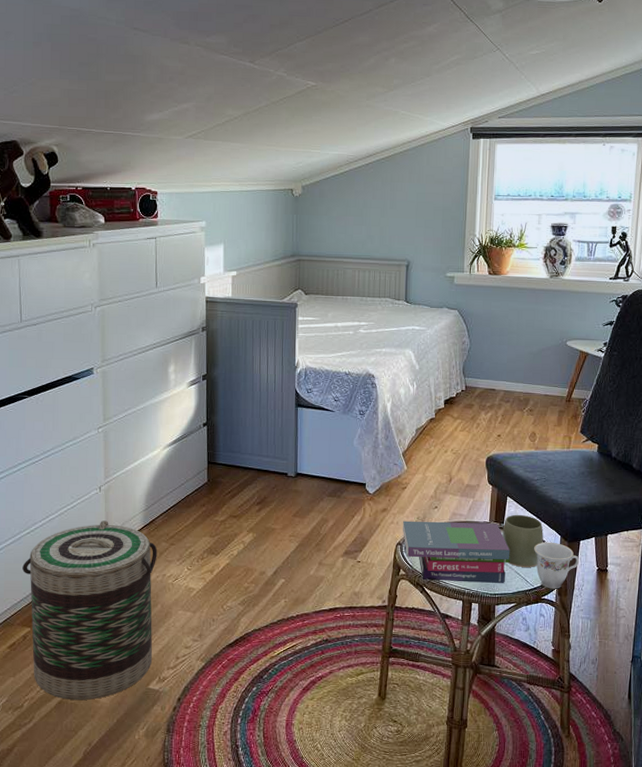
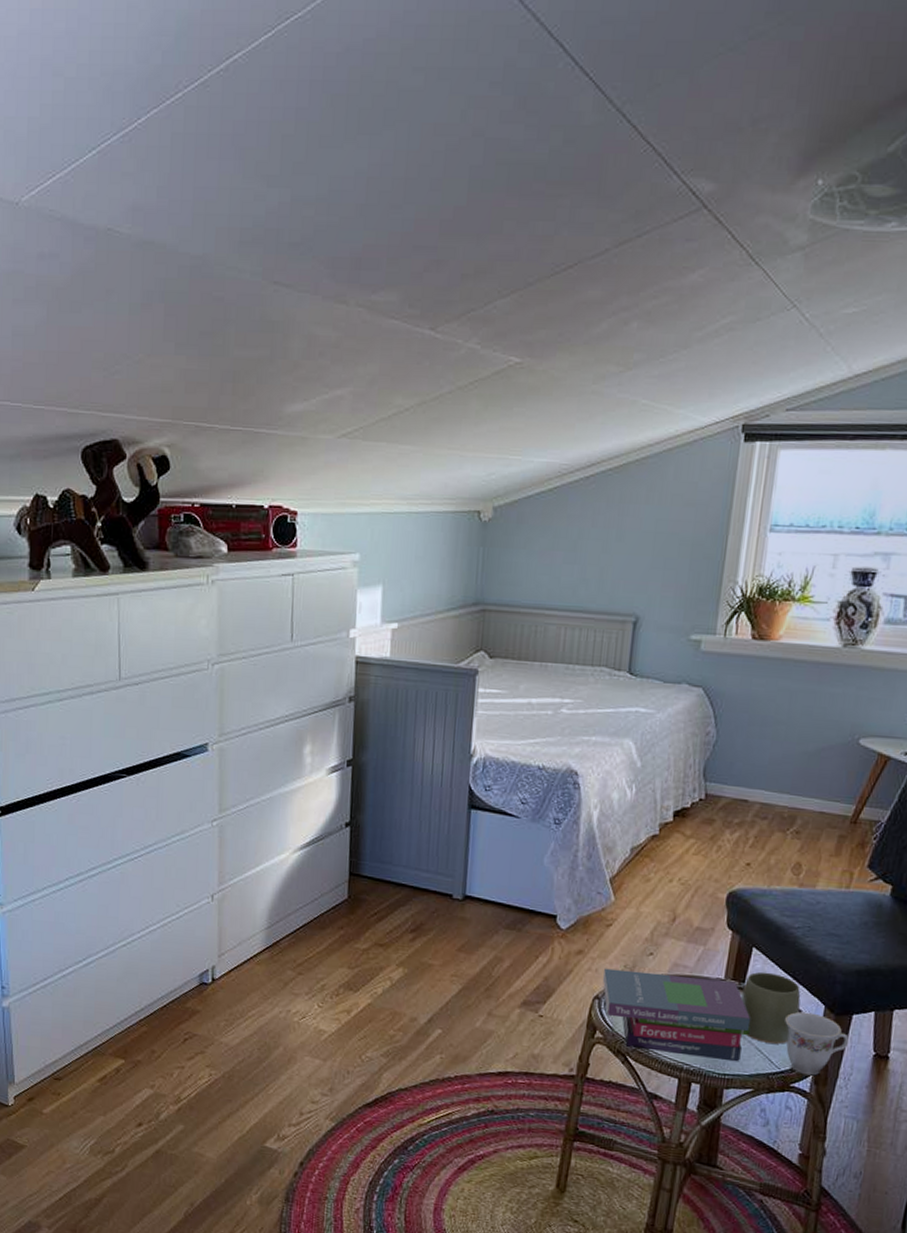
basket: present [22,520,158,700] -> none [116,937,282,1153]

